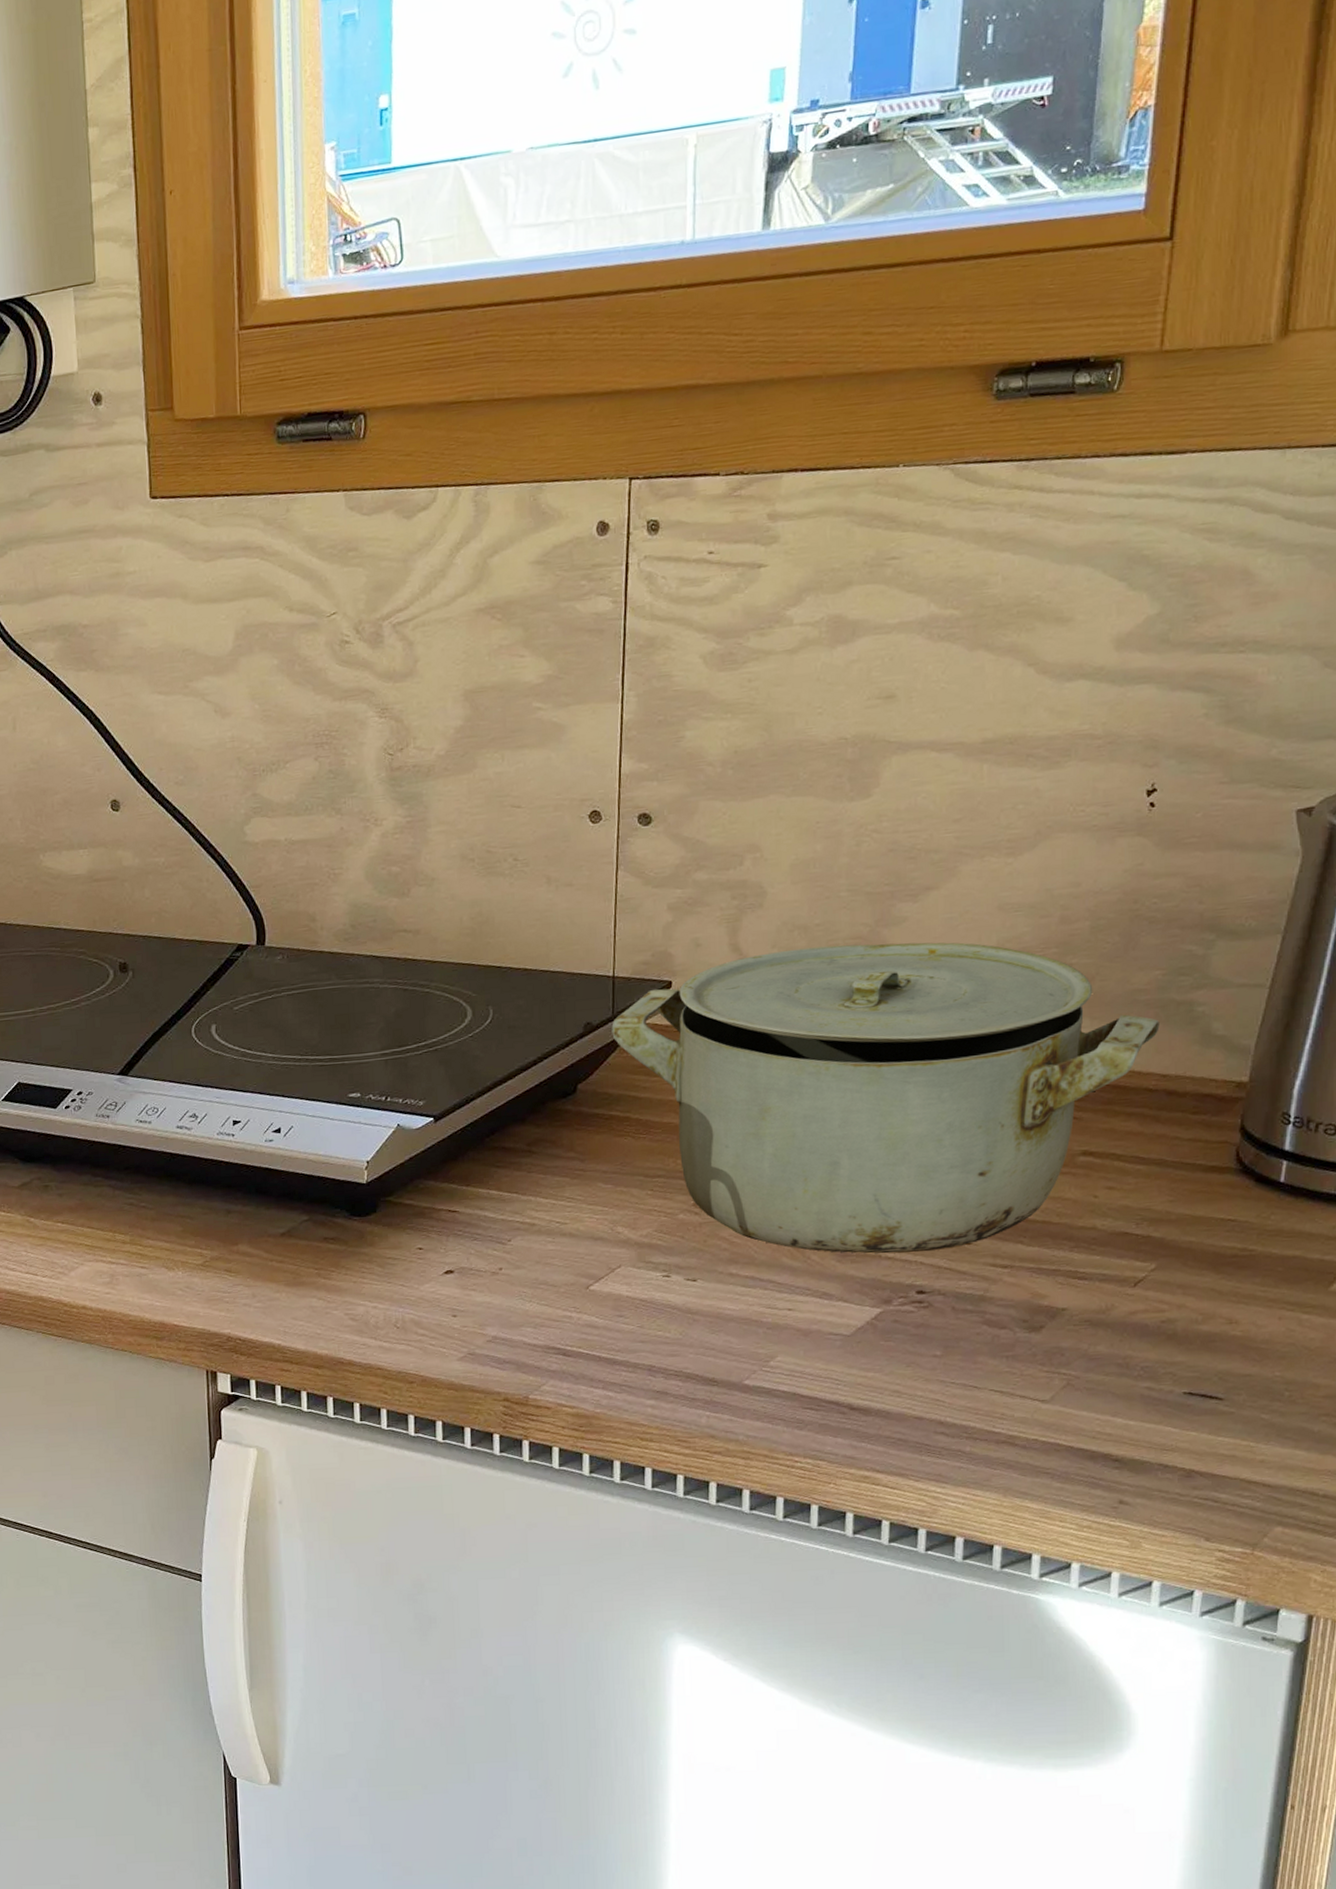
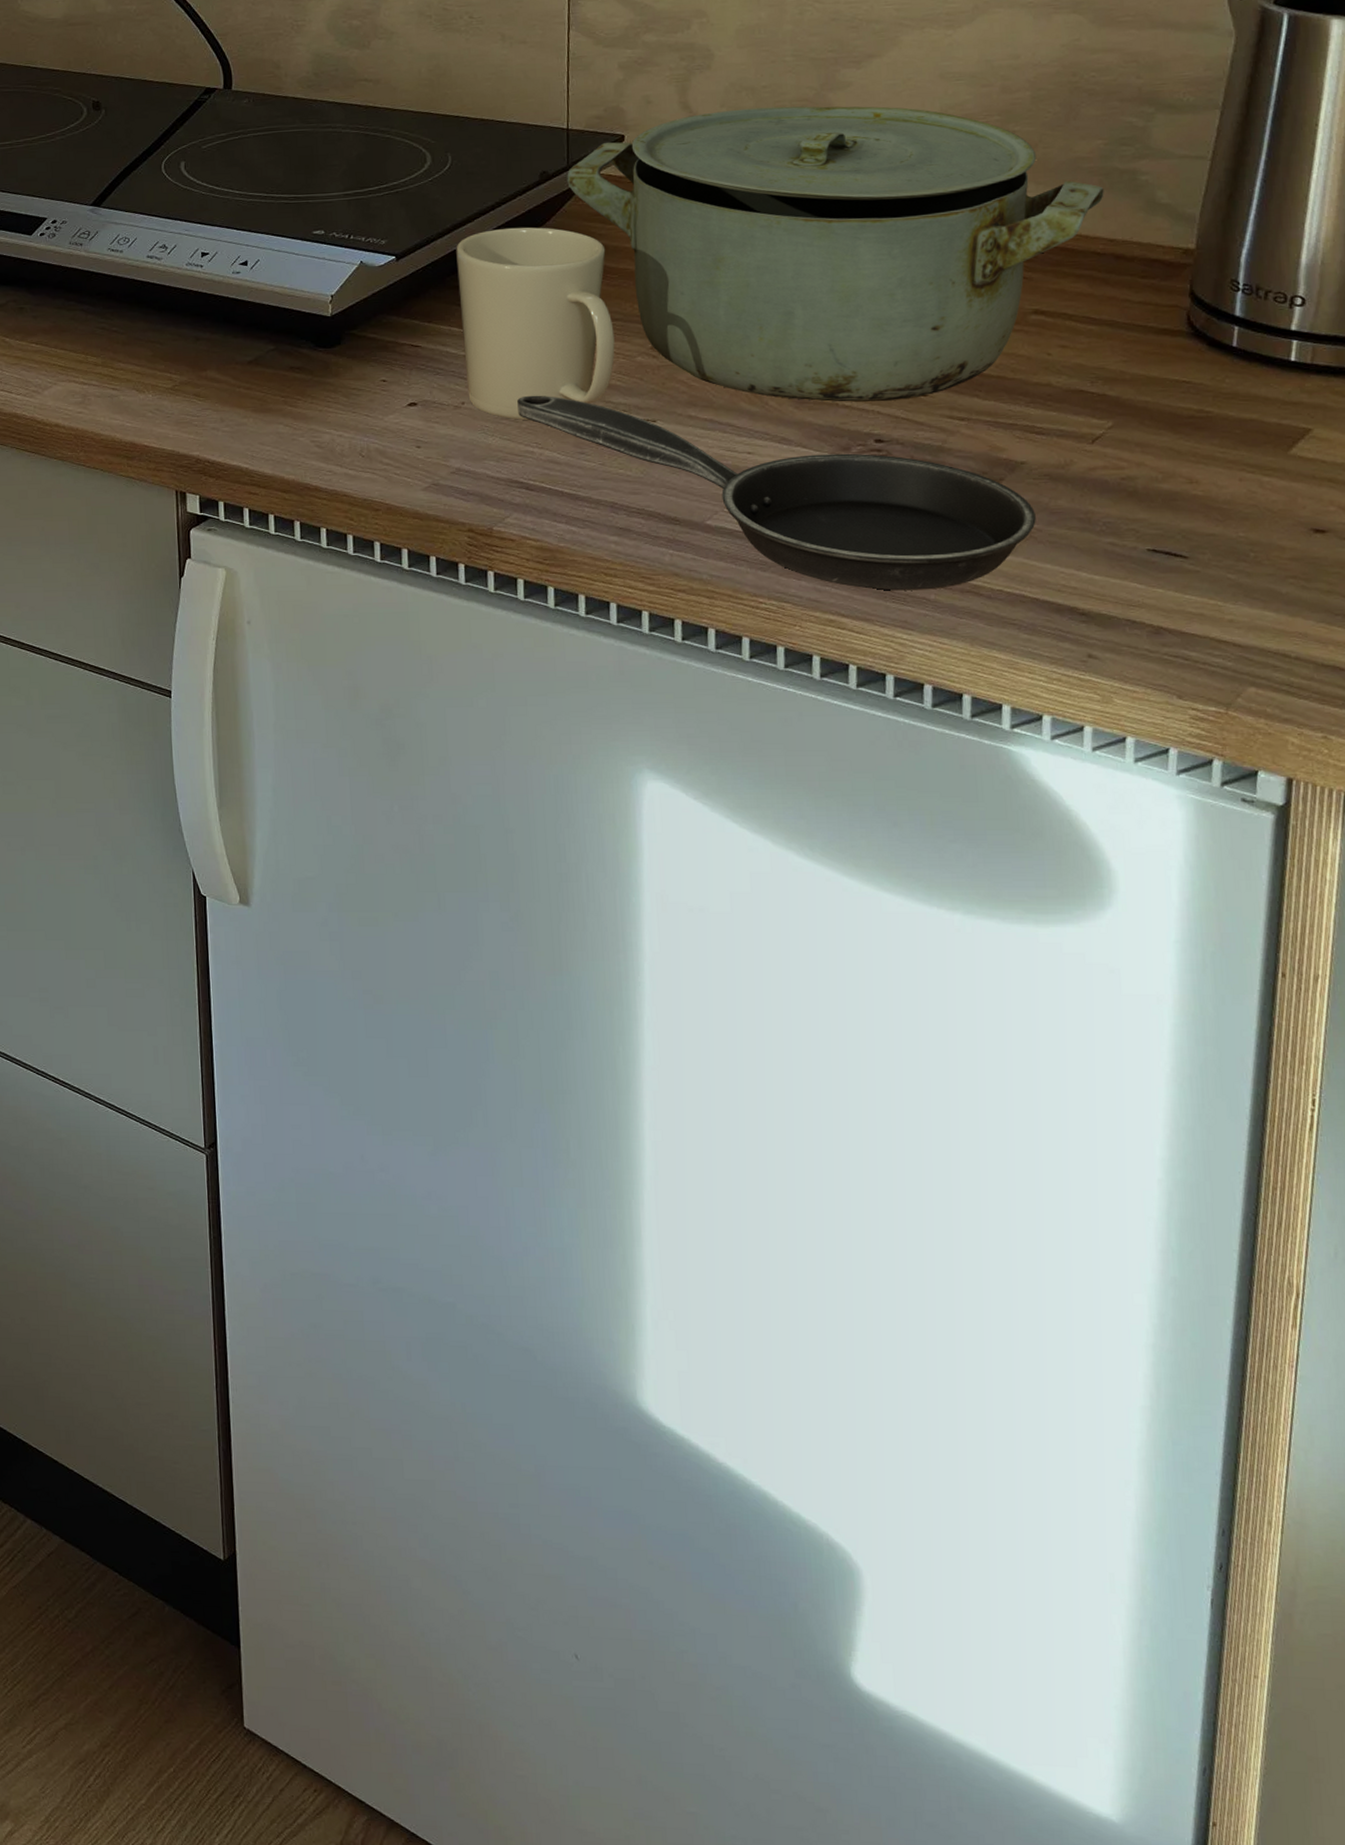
mug: none [496,1082,657,1285] -> present [456,227,615,421]
frying pan: none [556,1257,1074,1445] -> present [517,395,1036,591]

